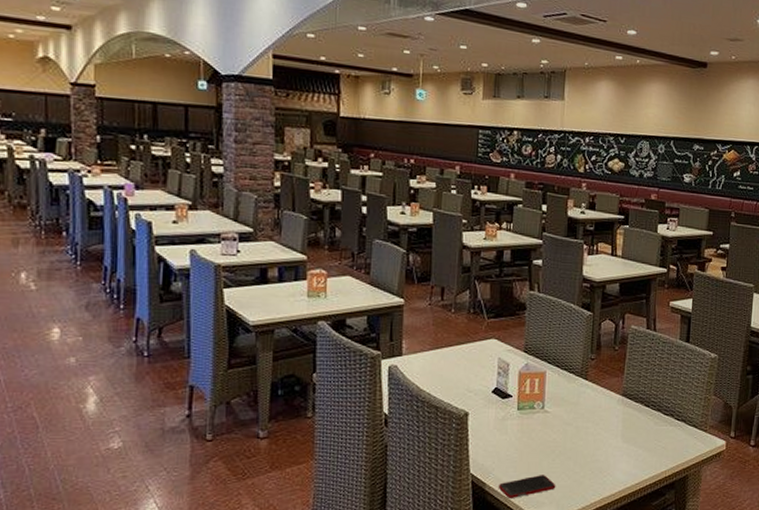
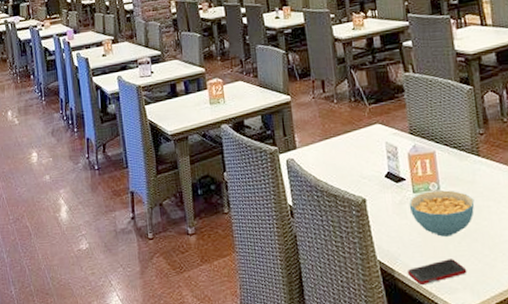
cereal bowl: none [511,409,575,454] -> present [409,190,475,237]

